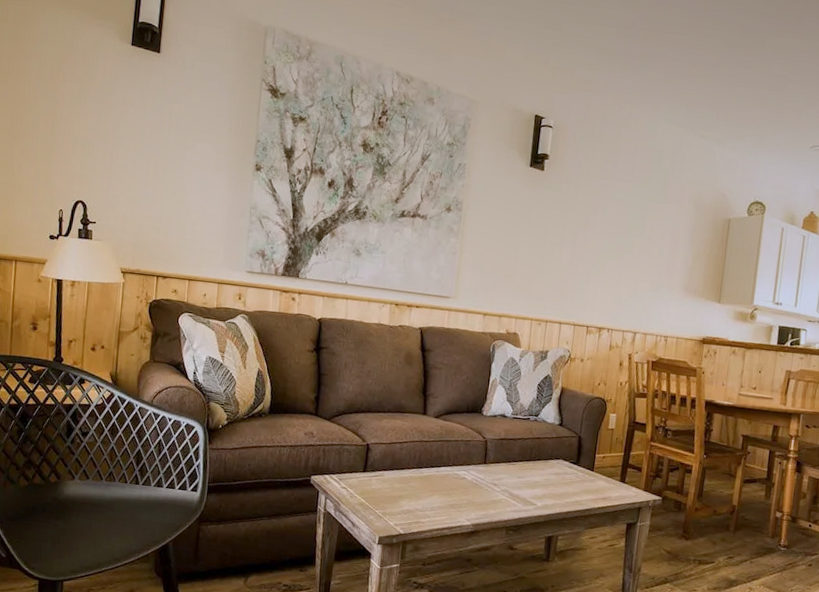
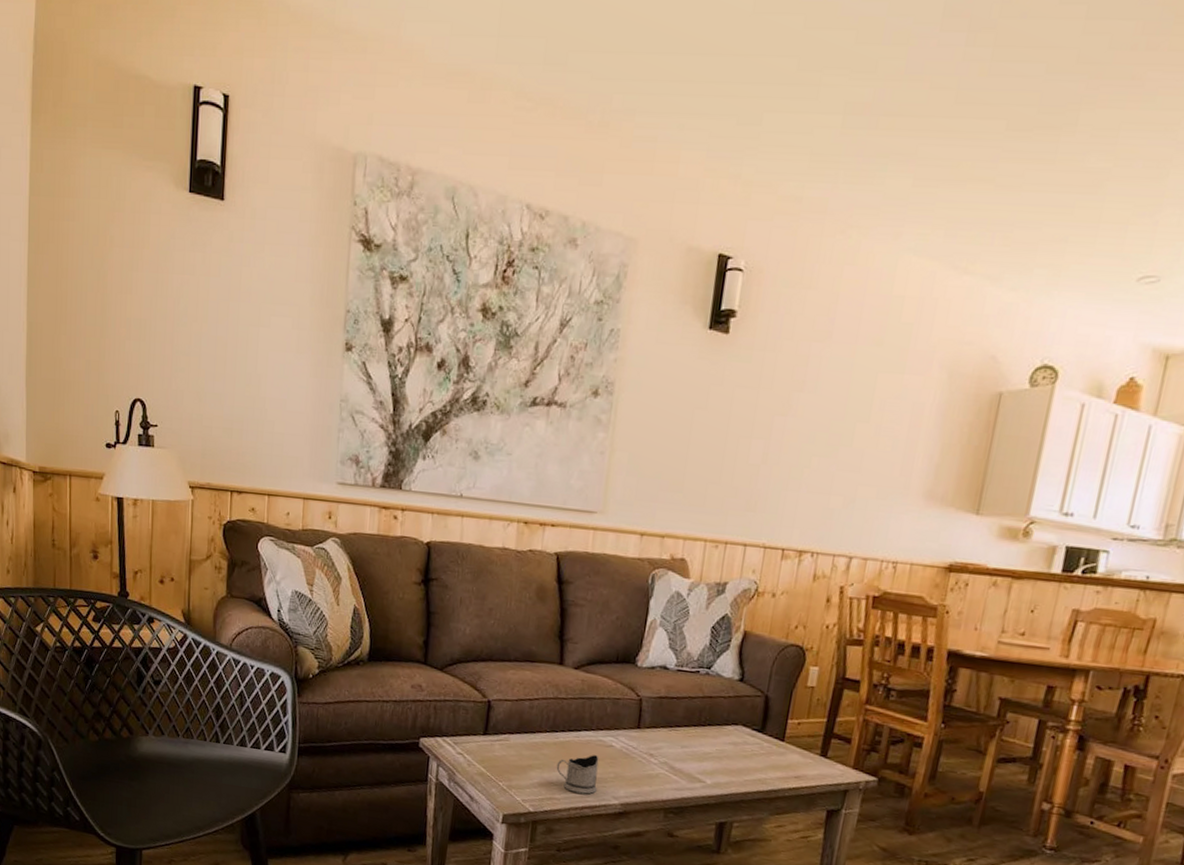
tea glass holder: none [421,486,455,518] -> present [556,755,599,794]

